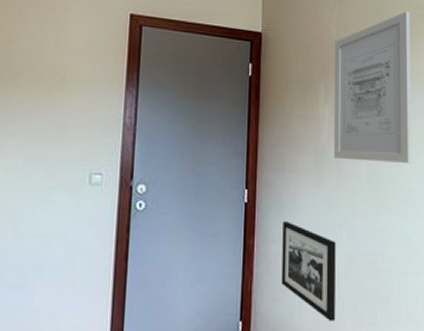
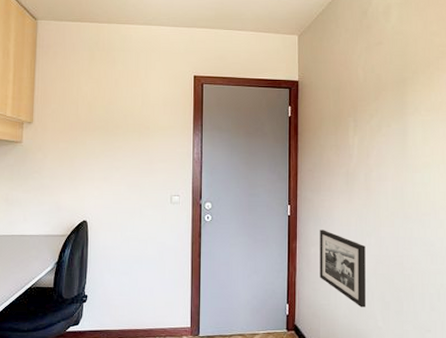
wall art: present [333,11,412,163] -> none [362,51,435,181]

